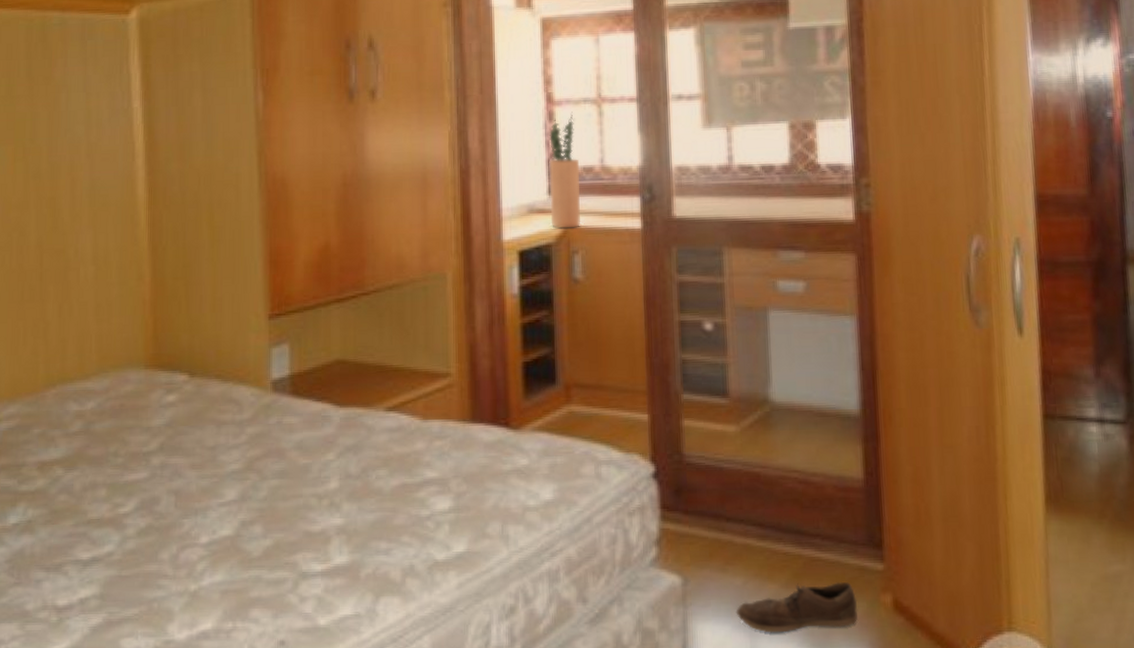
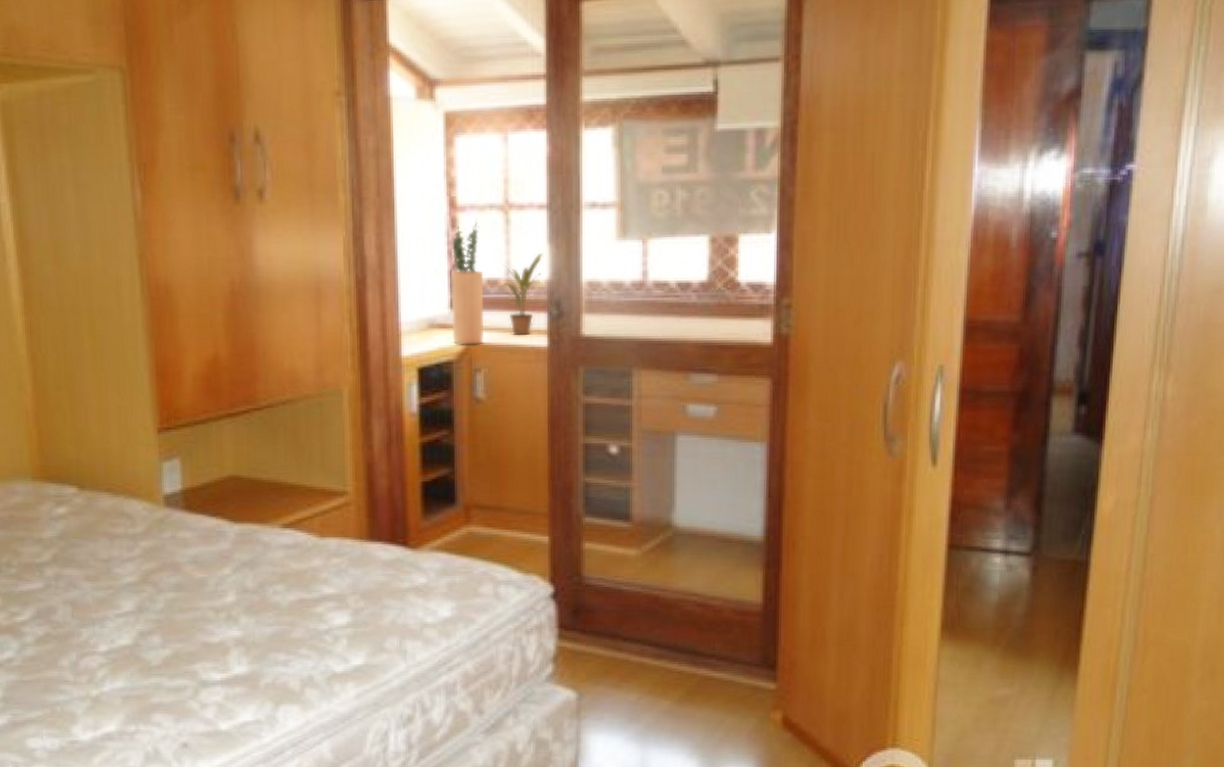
potted plant: none [595,141,635,219] -> present [500,252,543,336]
shoe: present [736,581,858,633] -> none [628,699,748,745]

